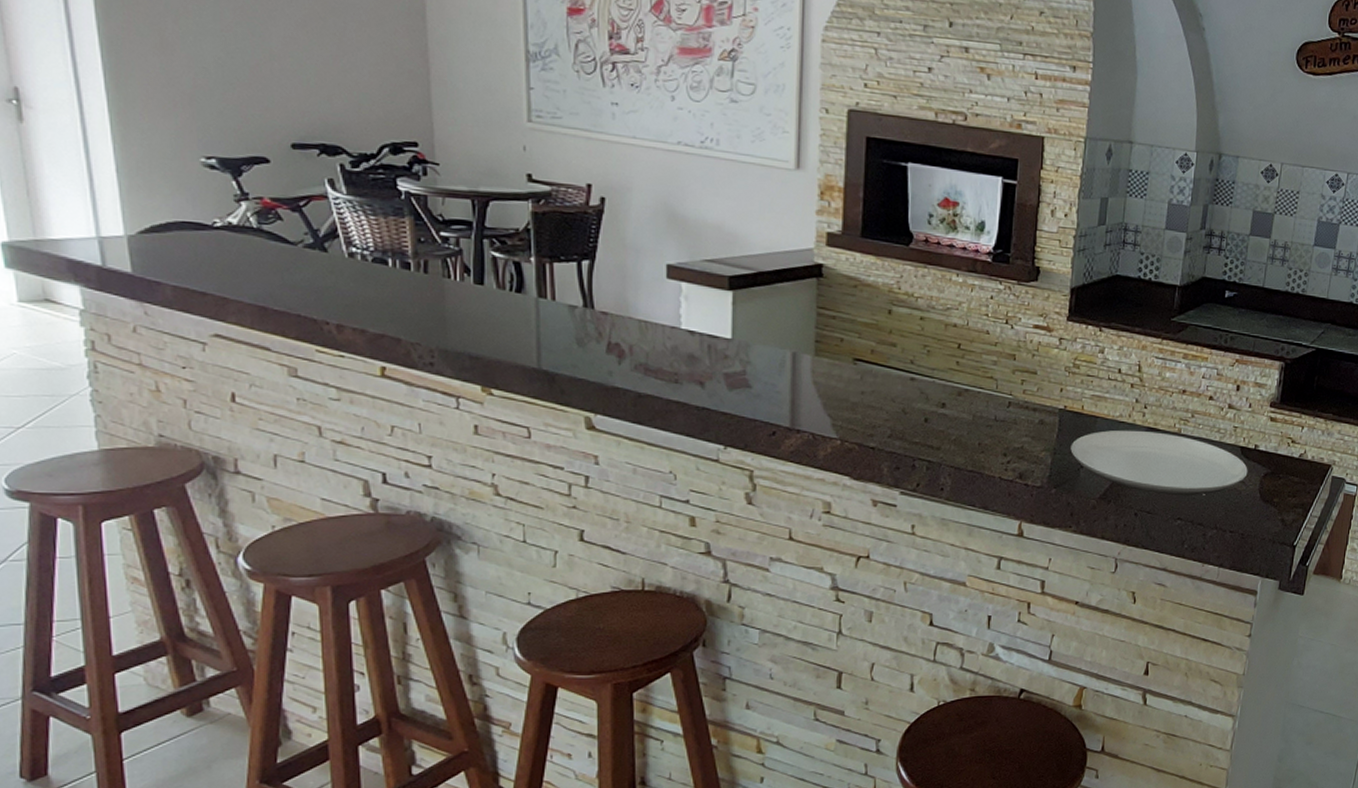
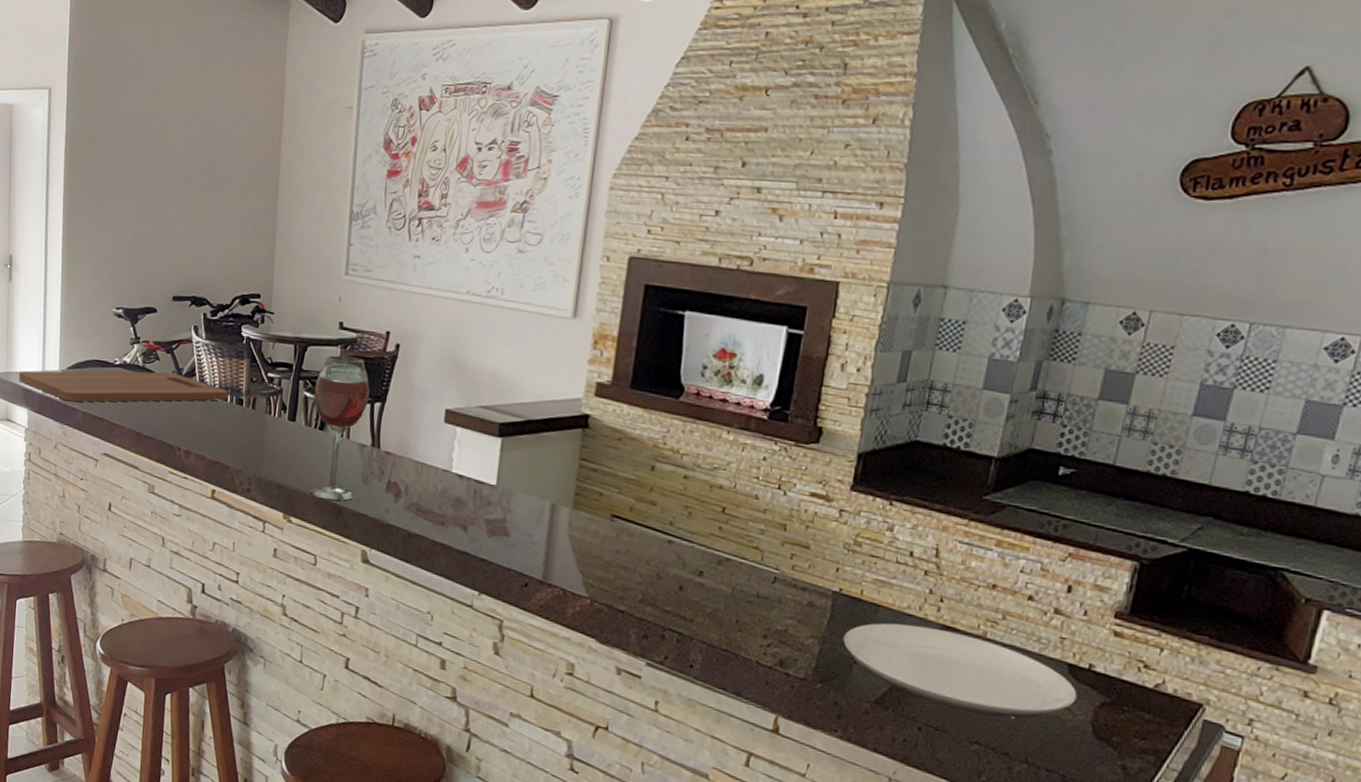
cutting board: none [58,234,388,275] -> present [19,371,228,402]
wineglass: none [505,210,574,368] -> present [310,355,370,501]

